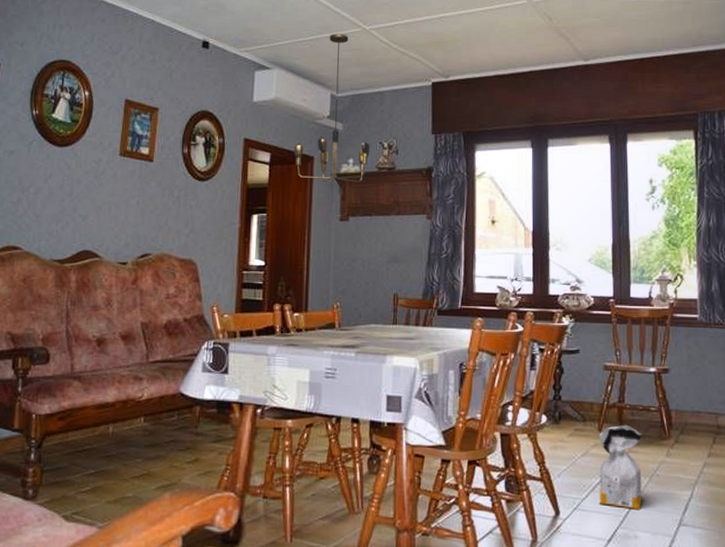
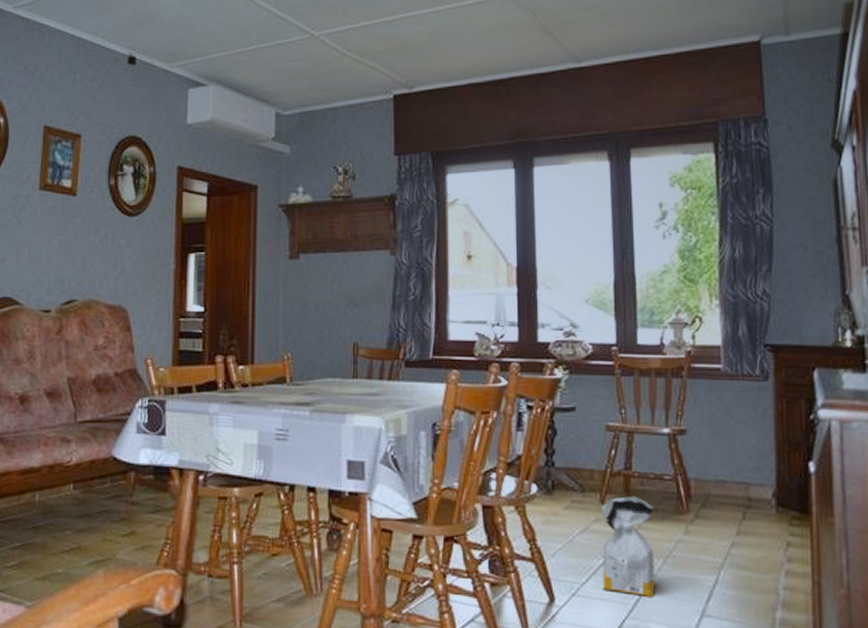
light fixture: present [293,34,370,183] -> none [234,42,323,215]

